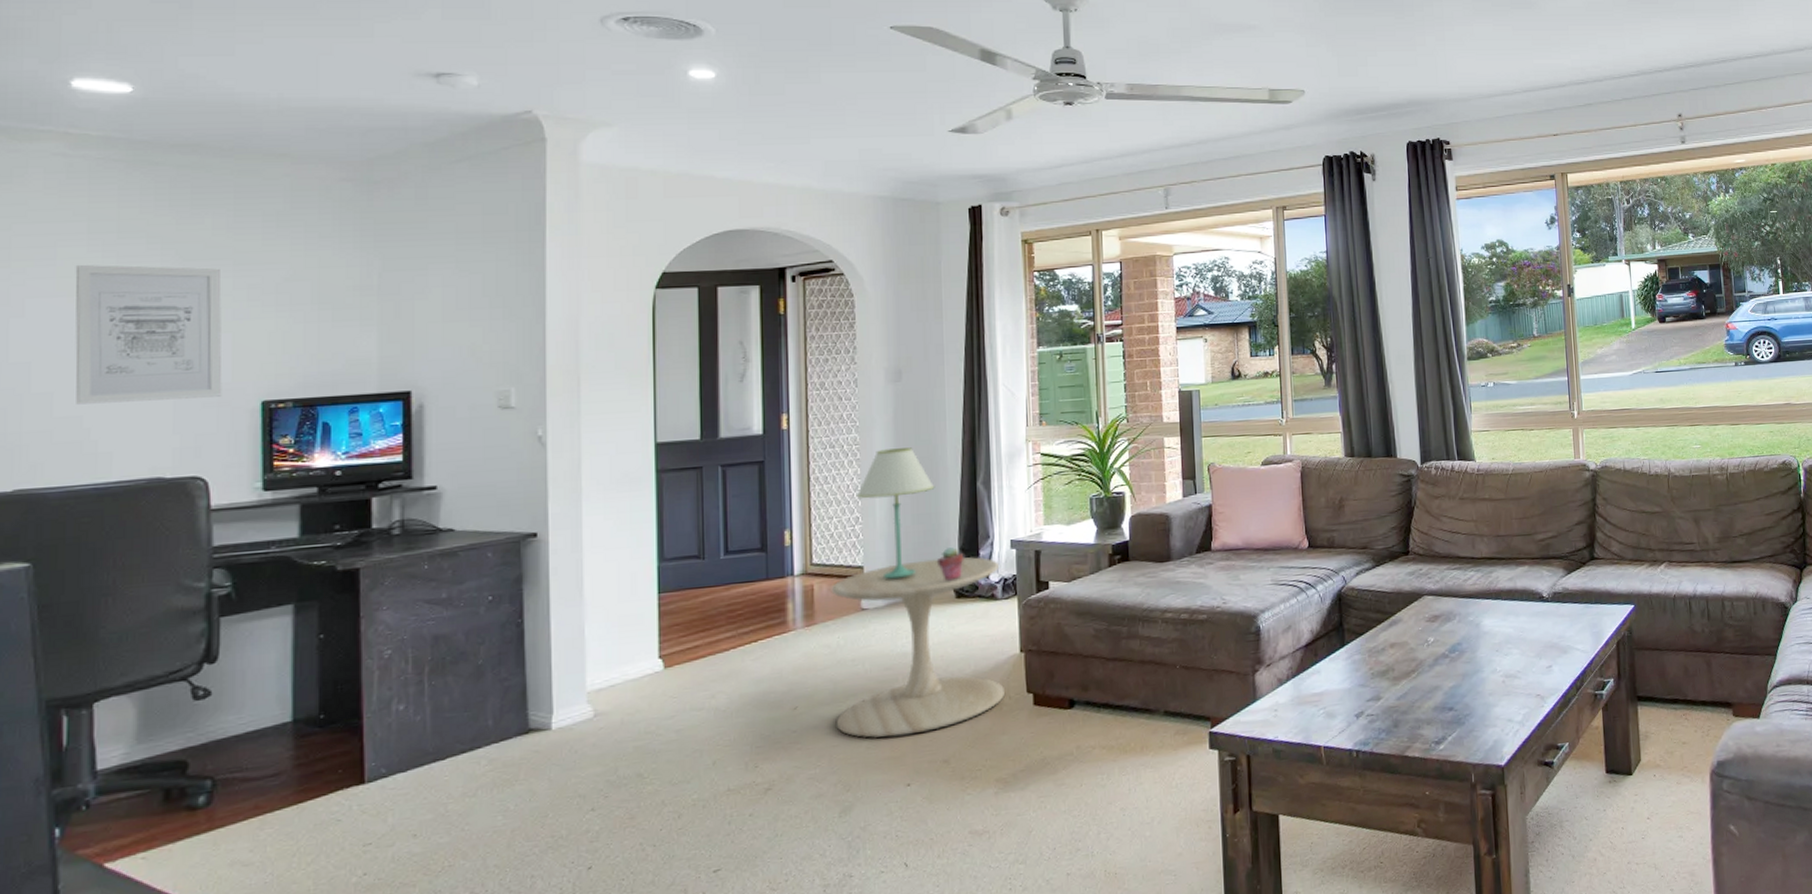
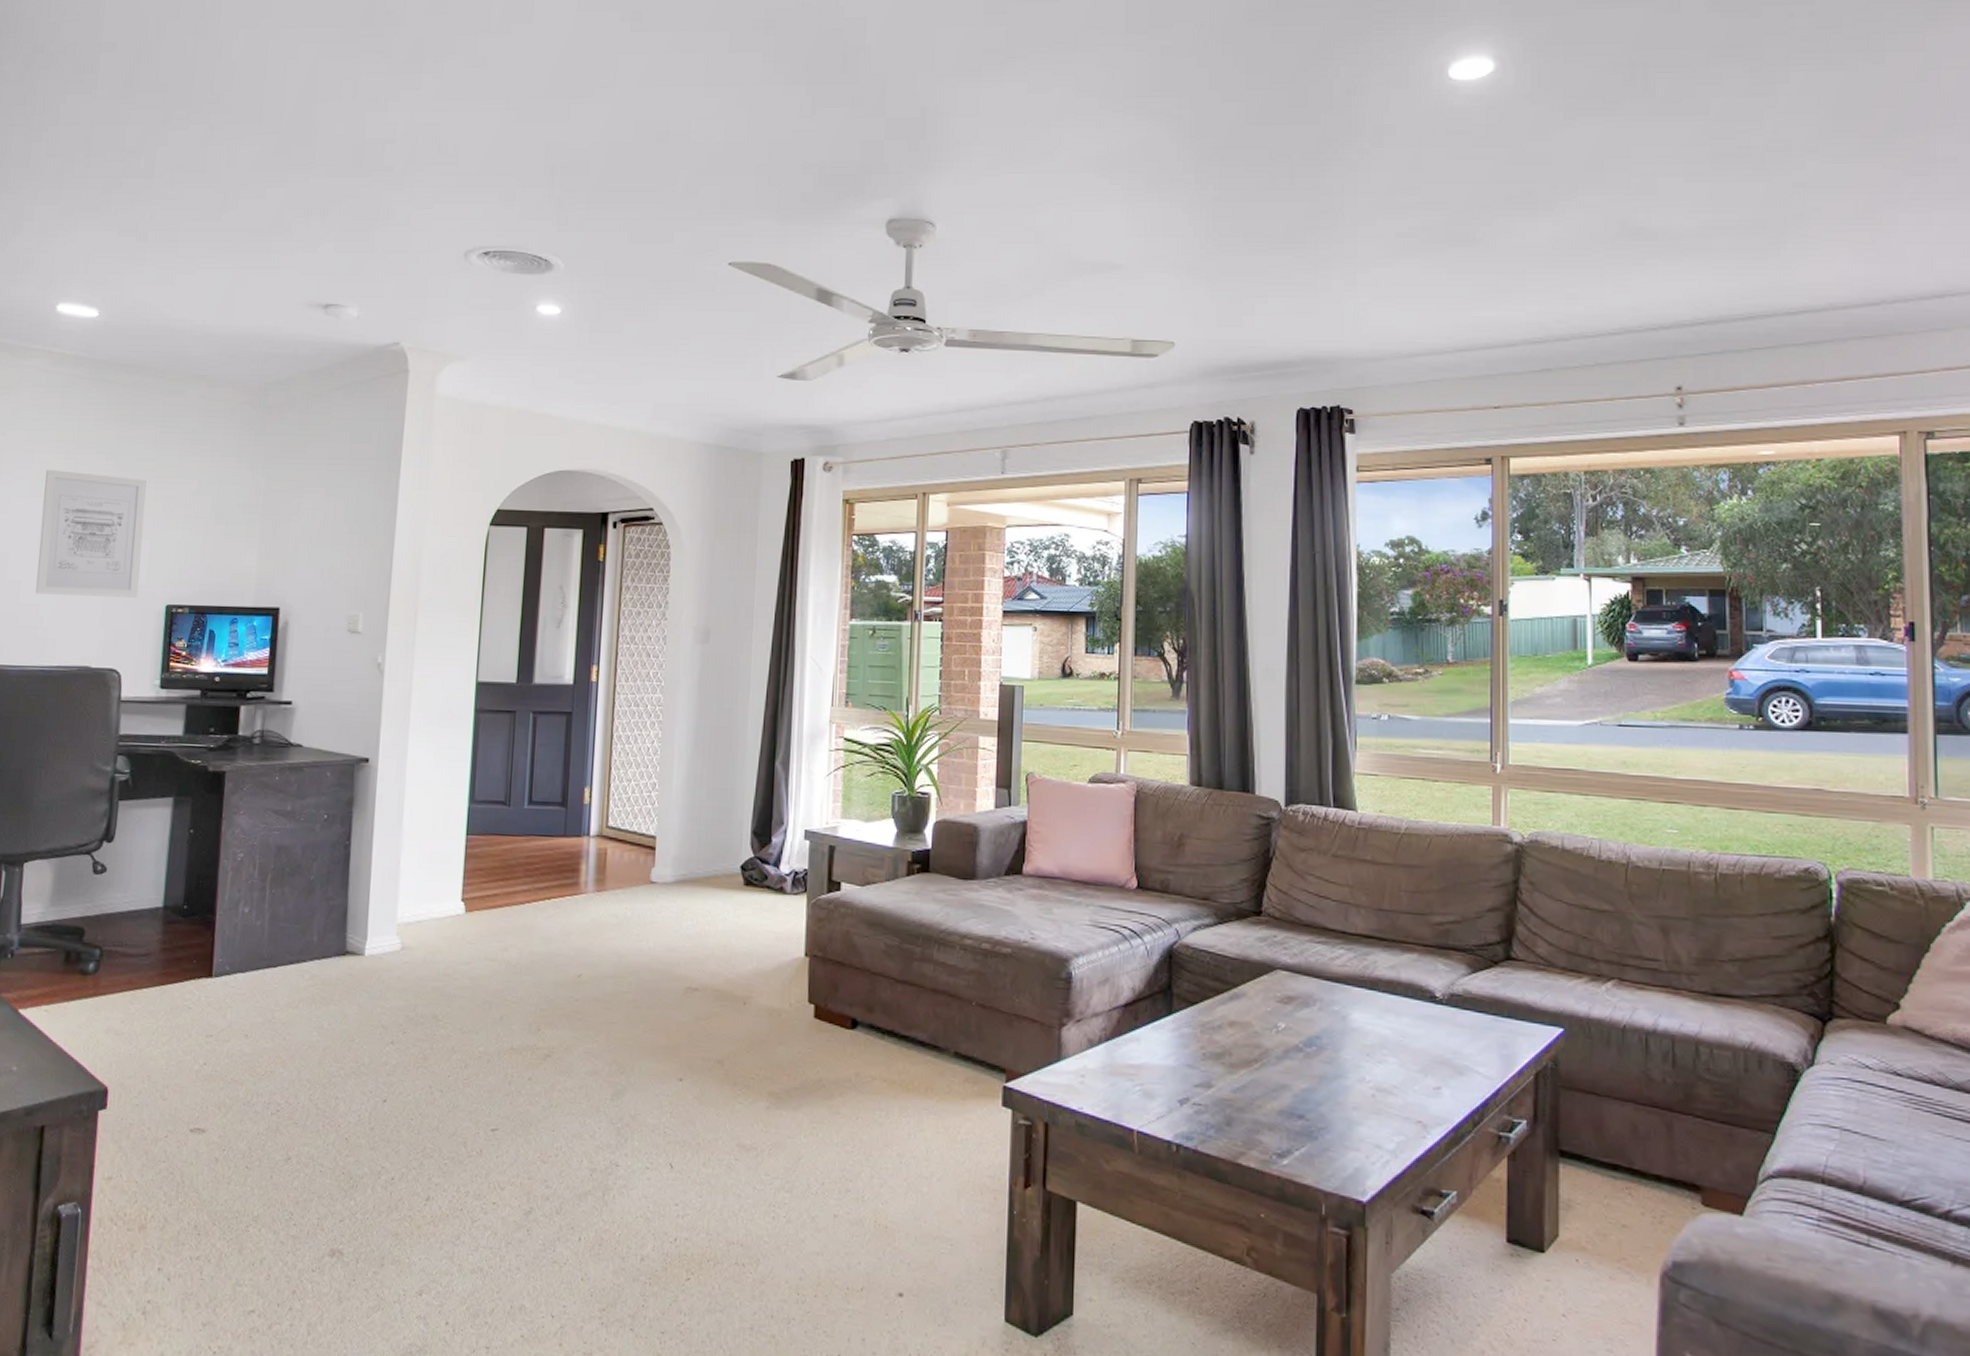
side table: present [831,557,1004,738] -> none [616,838,790,1026]
table lamp: present [856,447,935,579] -> none [655,714,733,855]
potted succulent: present [938,546,964,581] -> none [729,828,756,865]

